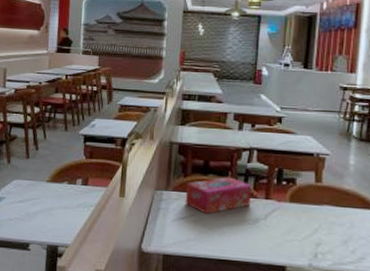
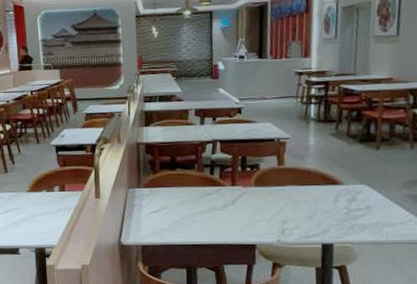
tissue box: present [185,176,252,214] -> none [156,169,219,205]

